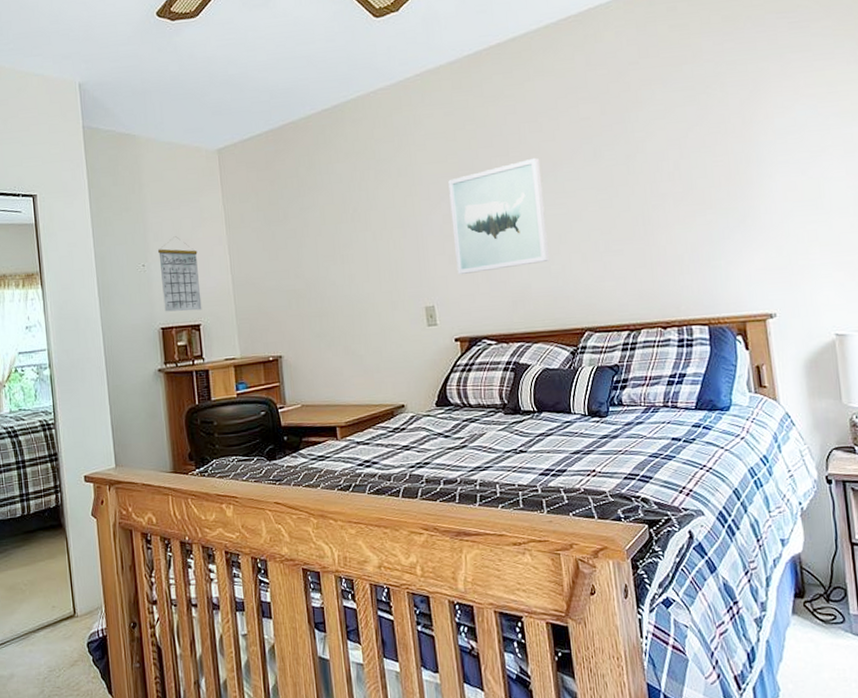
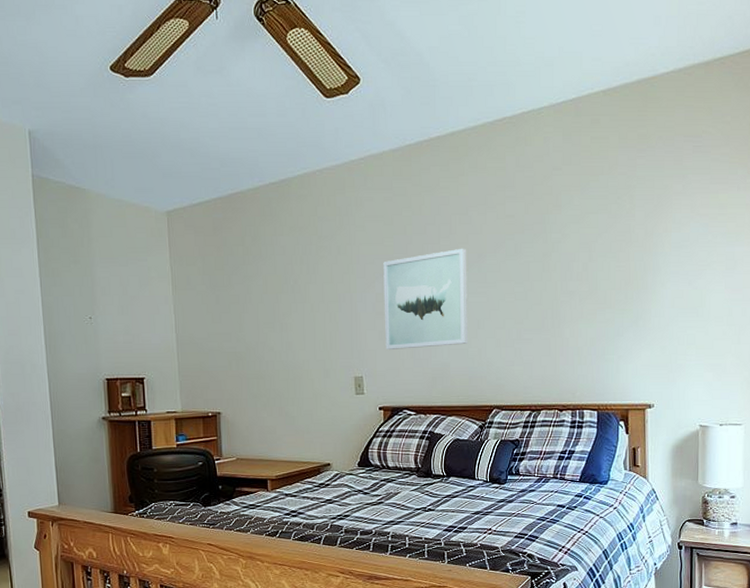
calendar: present [158,236,202,312] -> none [105,292,147,365]

